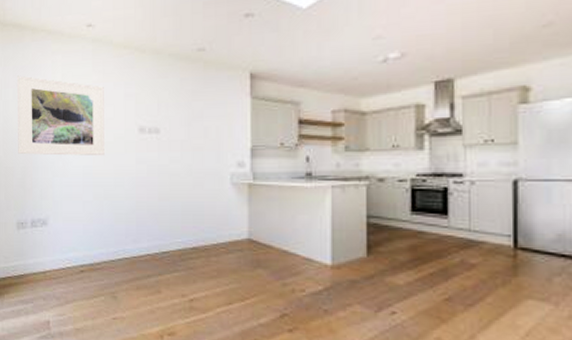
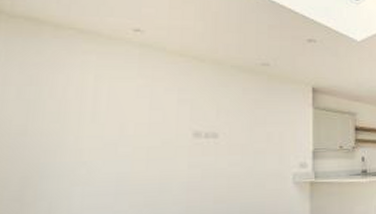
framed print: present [16,75,104,156] -> none [16,73,152,163]

